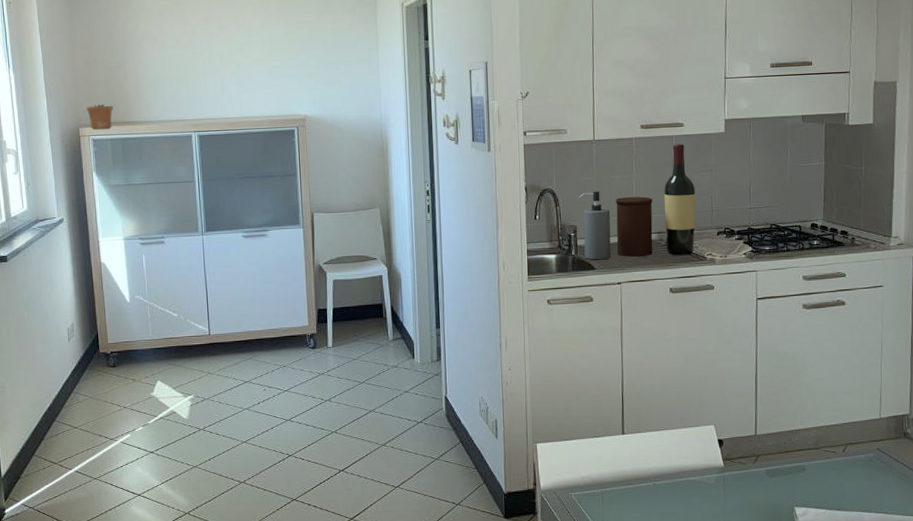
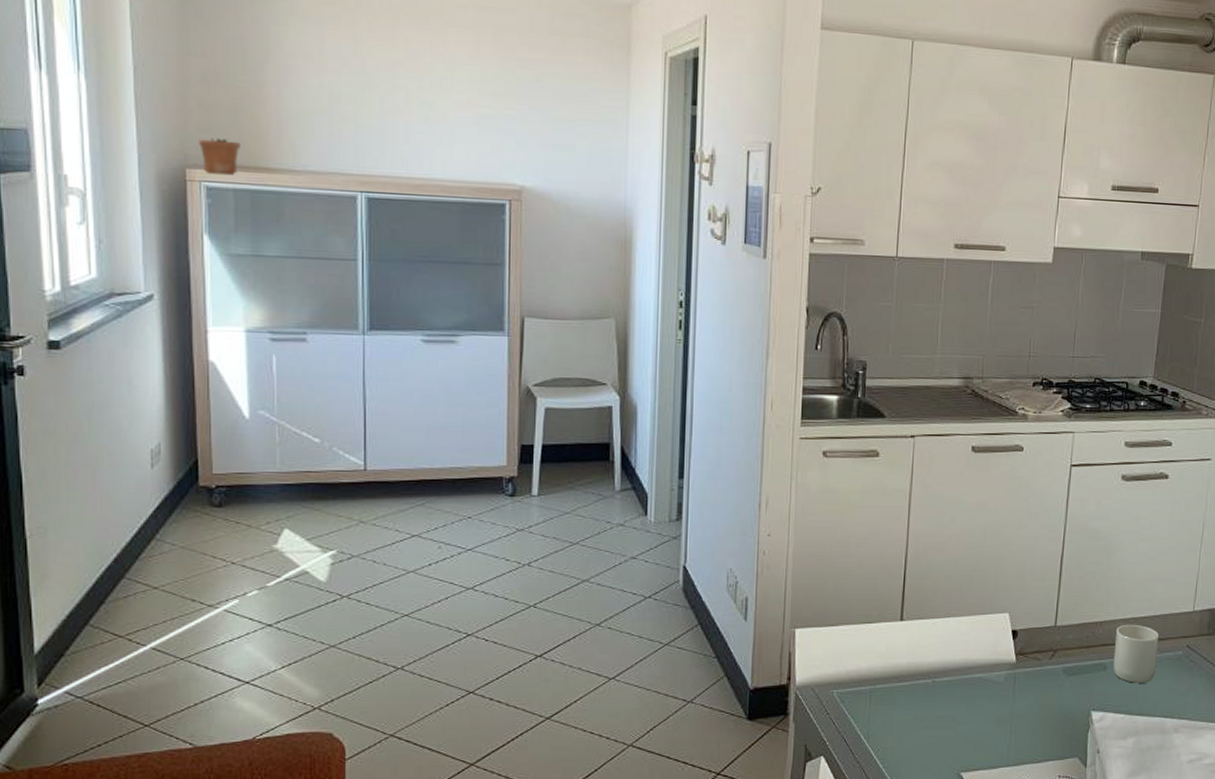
soap dispenser: present [579,191,611,260] -> none [872,320,910,407]
canister: present [616,196,653,257] -> none [912,331,961,406]
wine bottle: present [664,144,696,256] -> none [971,271,1012,408]
mug: none [810,431,851,482] -> present [1113,624,1160,683]

